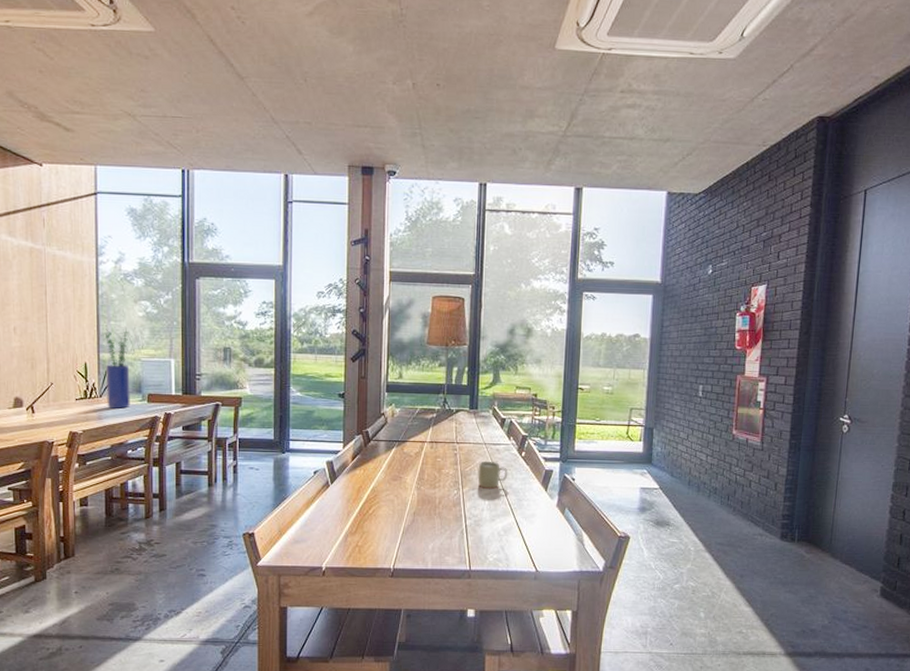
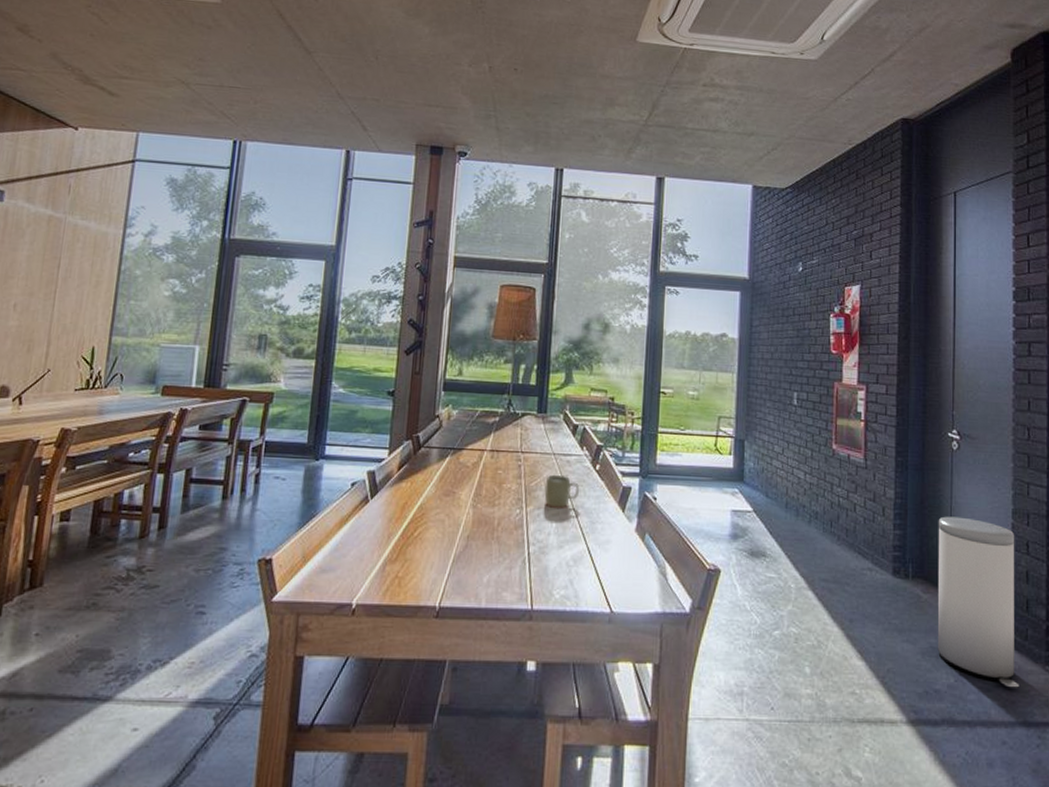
vase: present [104,327,130,409] -> none [112,307,151,402]
pedal bin: none [815,489,894,628] -> present [937,516,1019,688]

